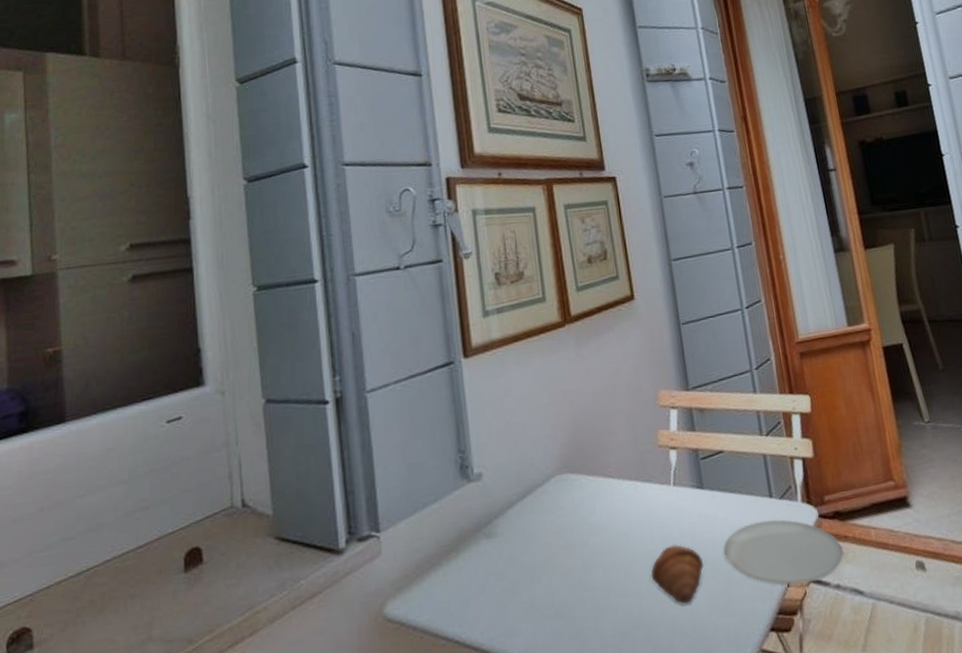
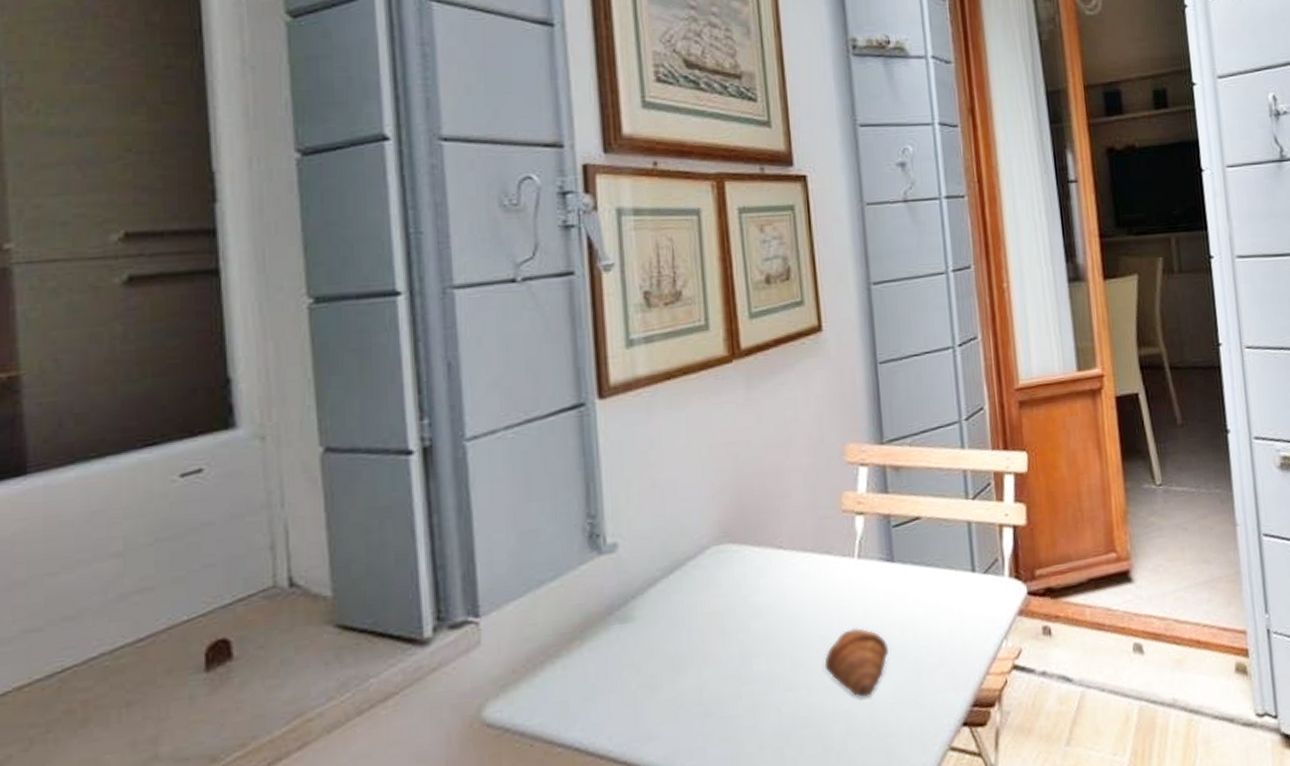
plate: present [723,519,844,586] -> none [914,597,1053,674]

